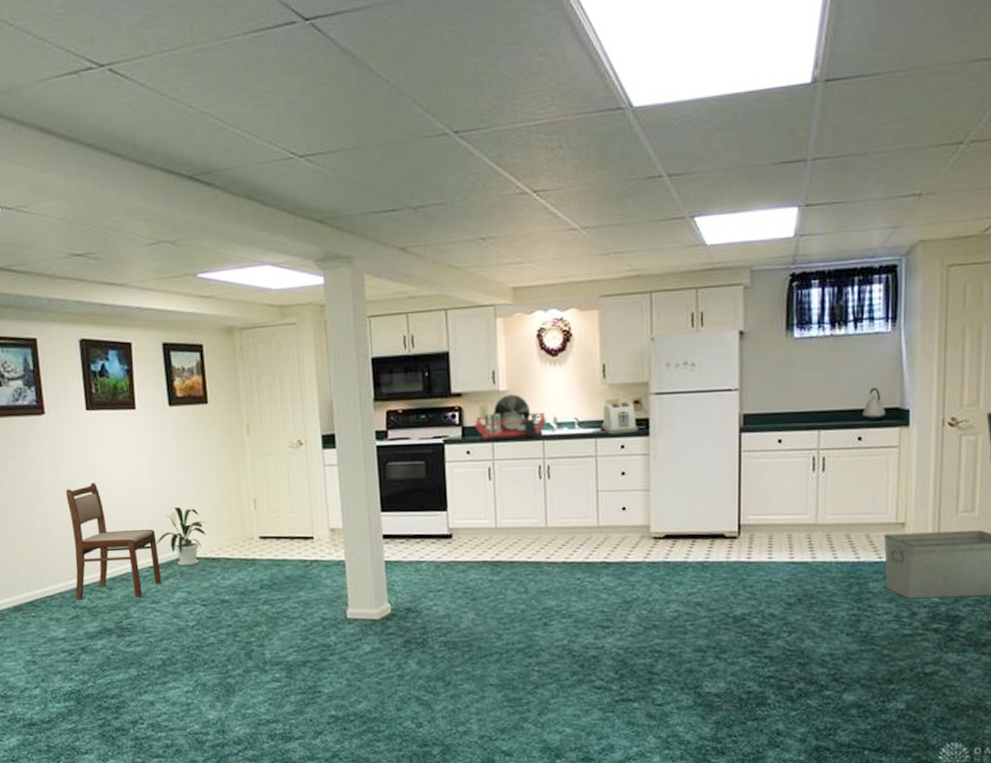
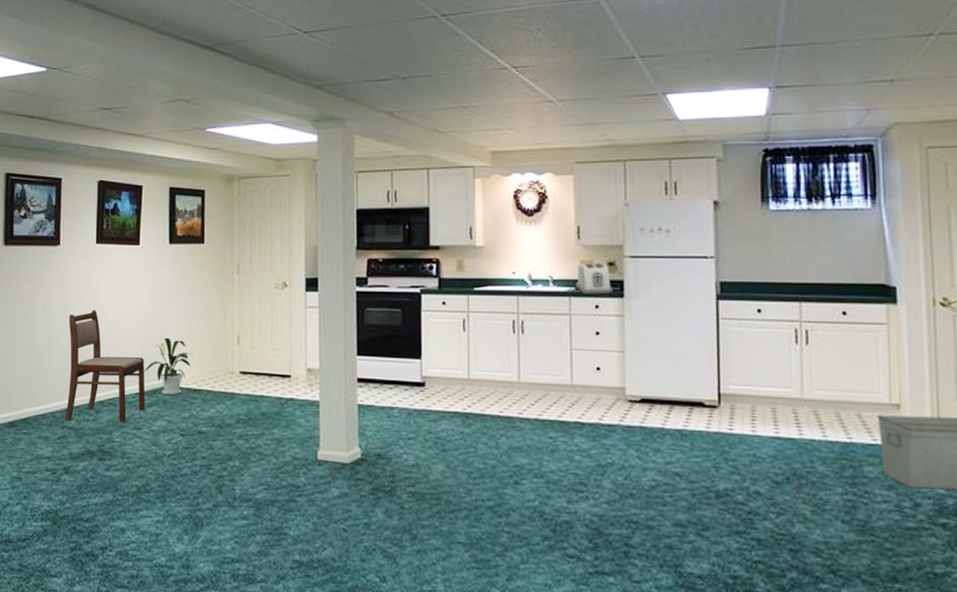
dish rack: present [474,394,548,442] -> none [451,250,522,294]
kettle: present [863,387,885,422] -> none [846,262,870,297]

